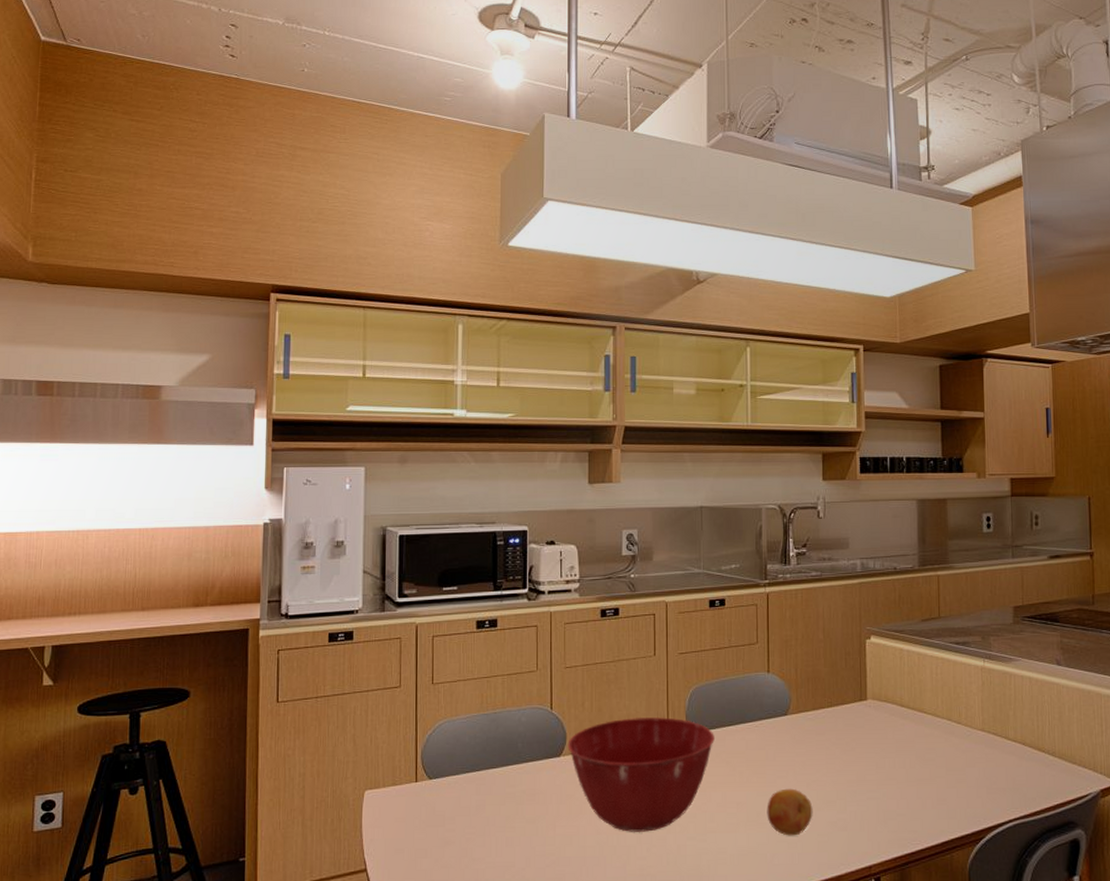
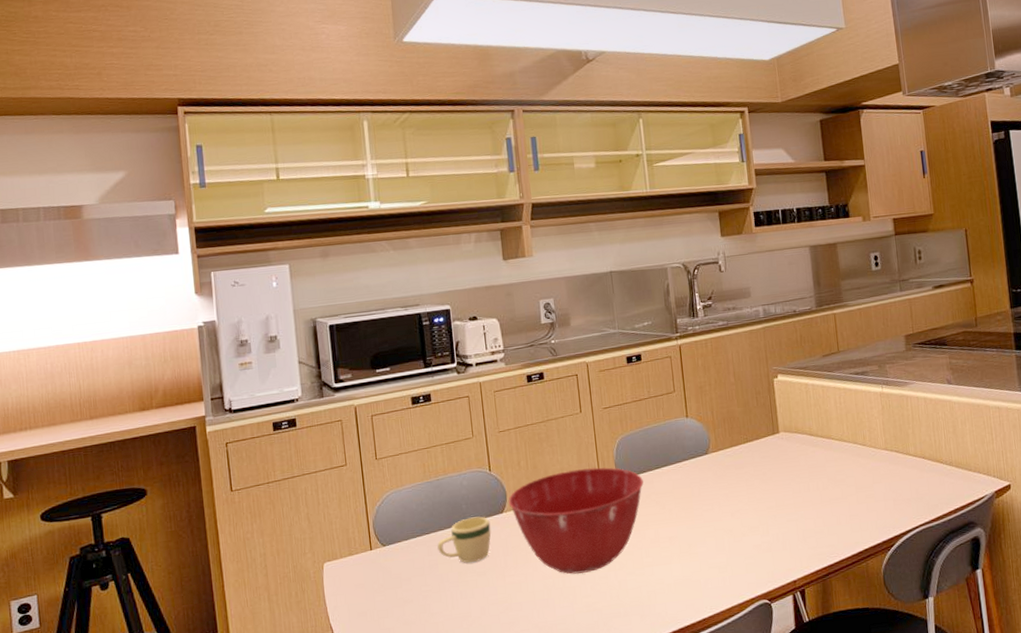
mug: none [487,758,546,808] -> present [437,516,491,563]
fruit: present [767,788,813,836] -> none [696,519,739,562]

